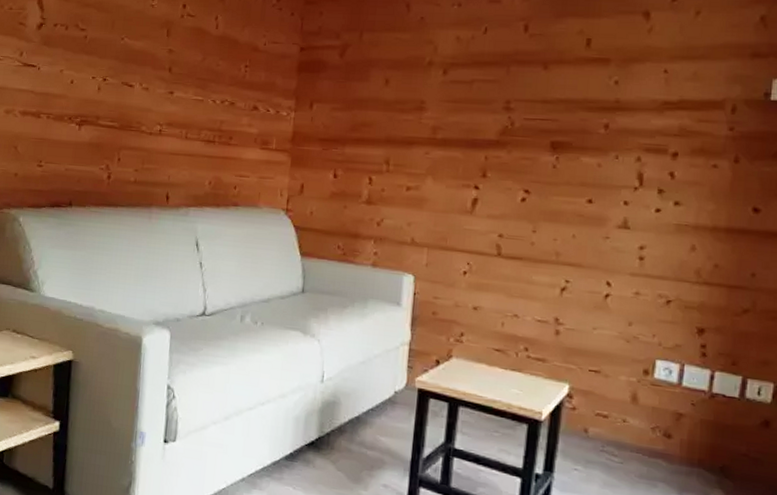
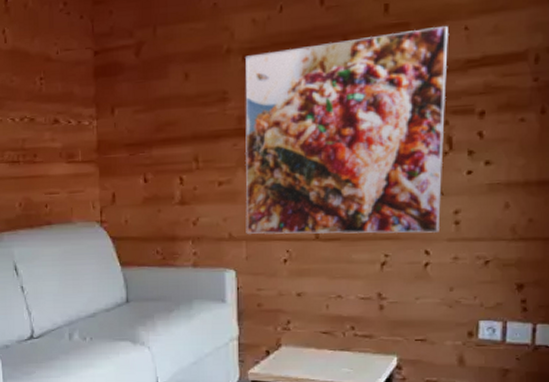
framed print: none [428,66,648,265] -> present [245,25,448,234]

